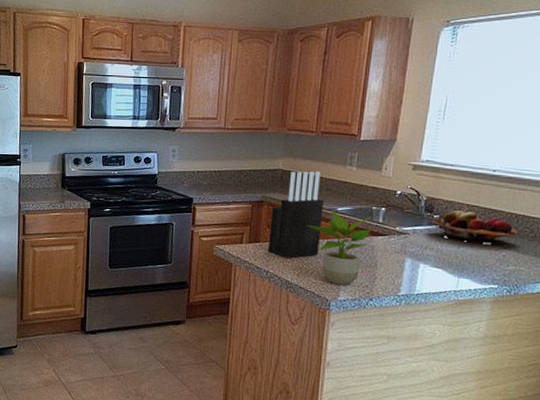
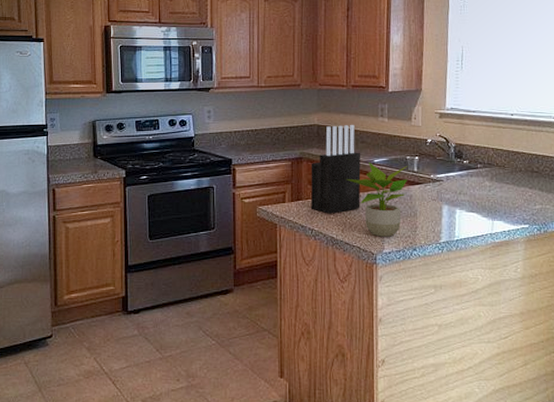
fruit basket: present [432,209,518,244] -> none [462,154,540,186]

